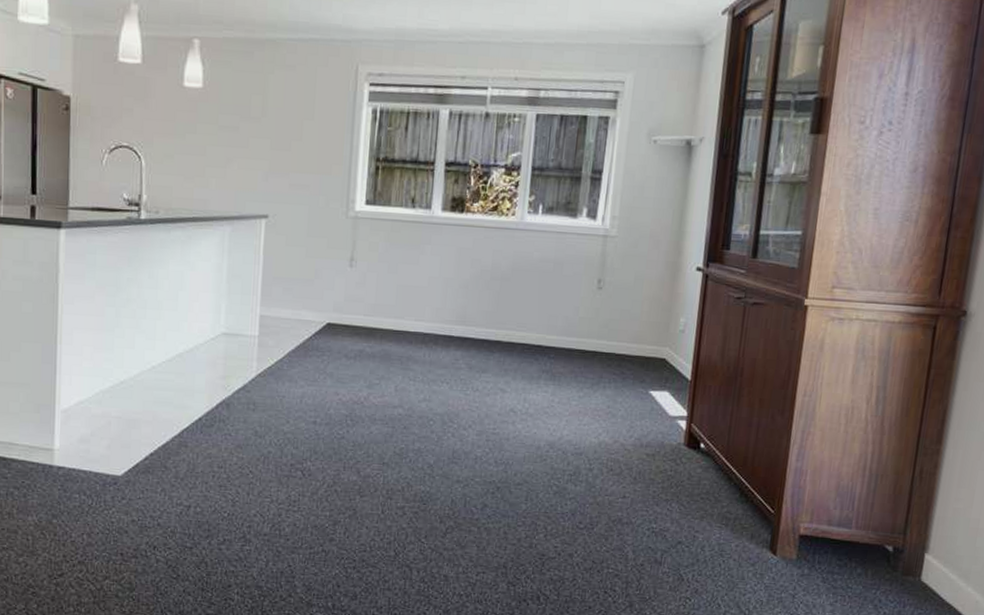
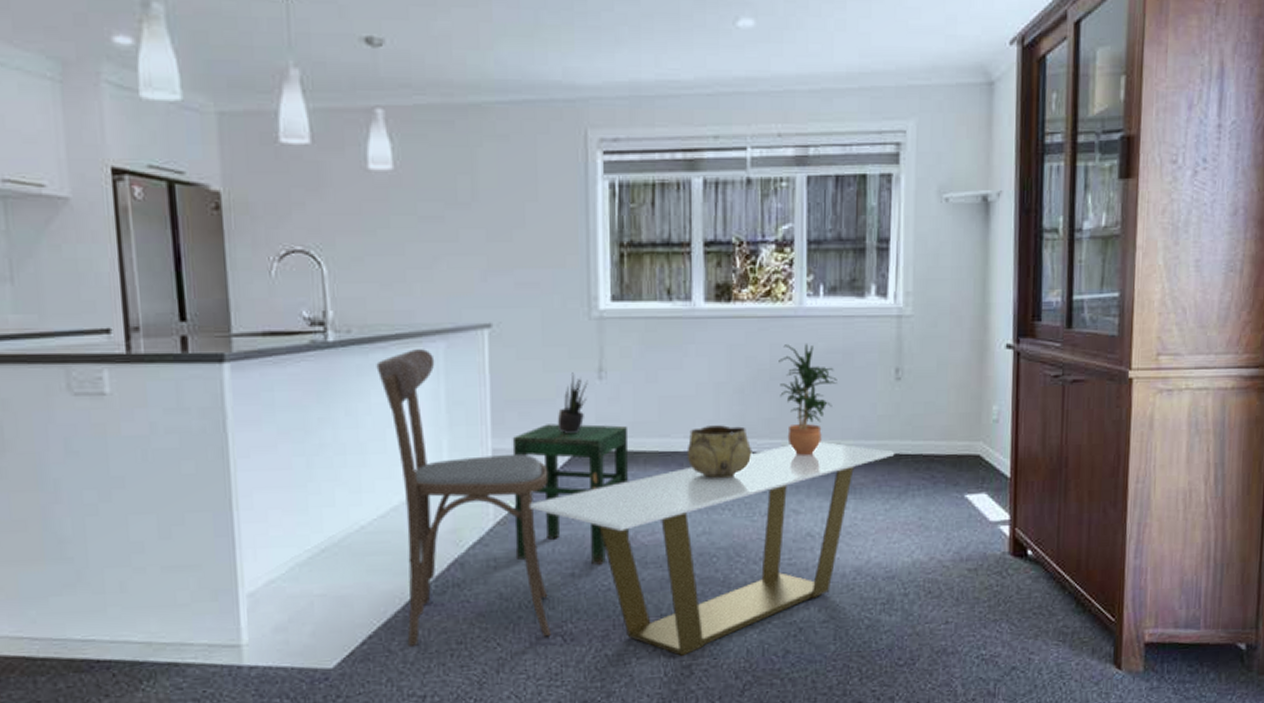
dining chair: none [176,230,302,470] -> present [376,349,551,648]
stool: none [271,299,370,417] -> present [512,424,630,565]
coffee table: none [285,334,592,499] -> present [530,442,895,656]
potted plant: none [313,259,341,310] -> present [557,372,588,434]
decorative bowl: none [416,312,471,358] -> present [687,425,752,479]
potted plant: none [498,251,548,346] -> present [779,344,837,456]

